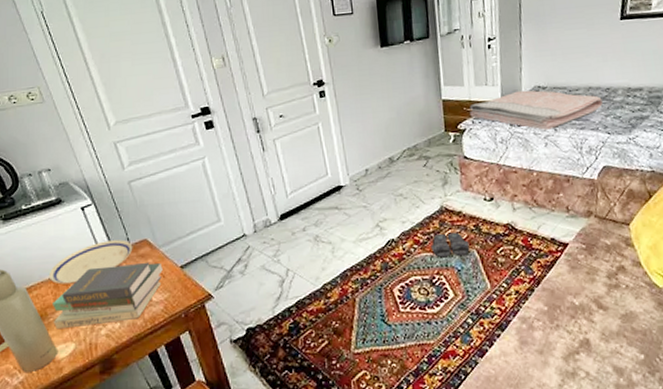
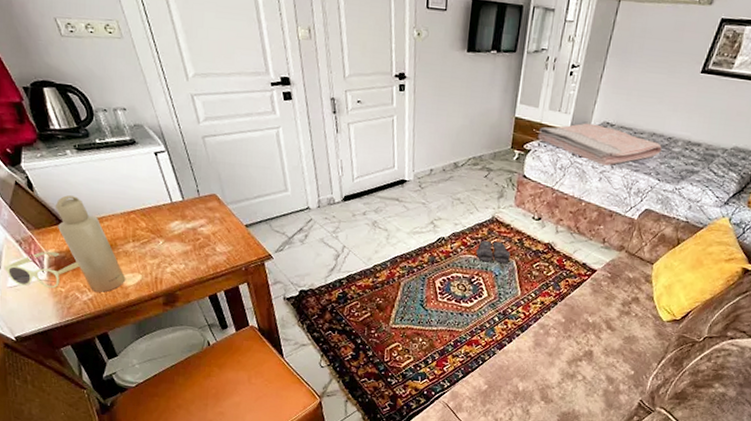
plate: present [48,239,133,285] -> none [119,188,202,222]
books: present [53,263,163,330] -> none [122,211,229,264]

